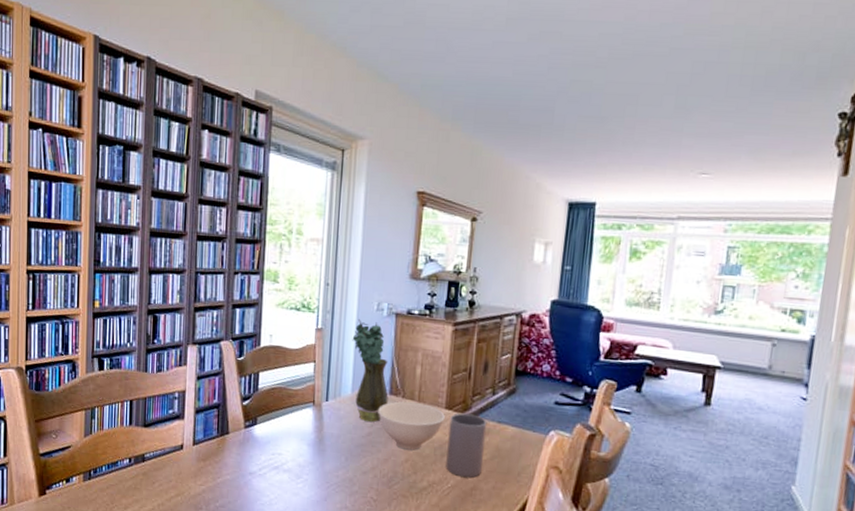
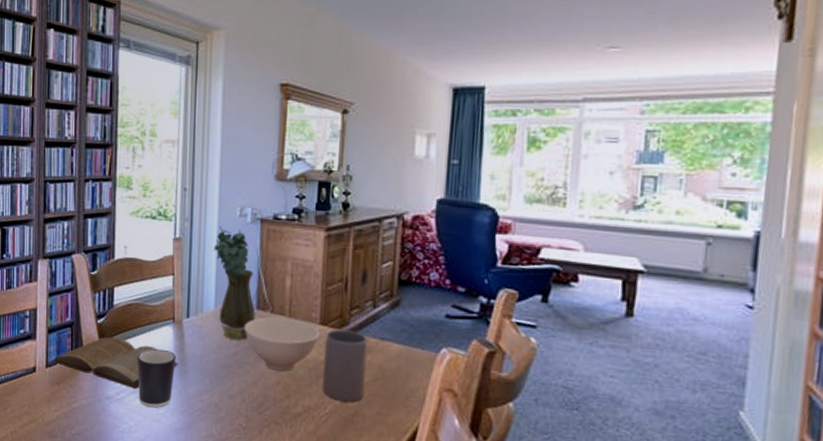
book: none [199,417,317,465] -> present [52,337,178,389]
mug: none [279,429,315,483] -> present [137,348,176,408]

